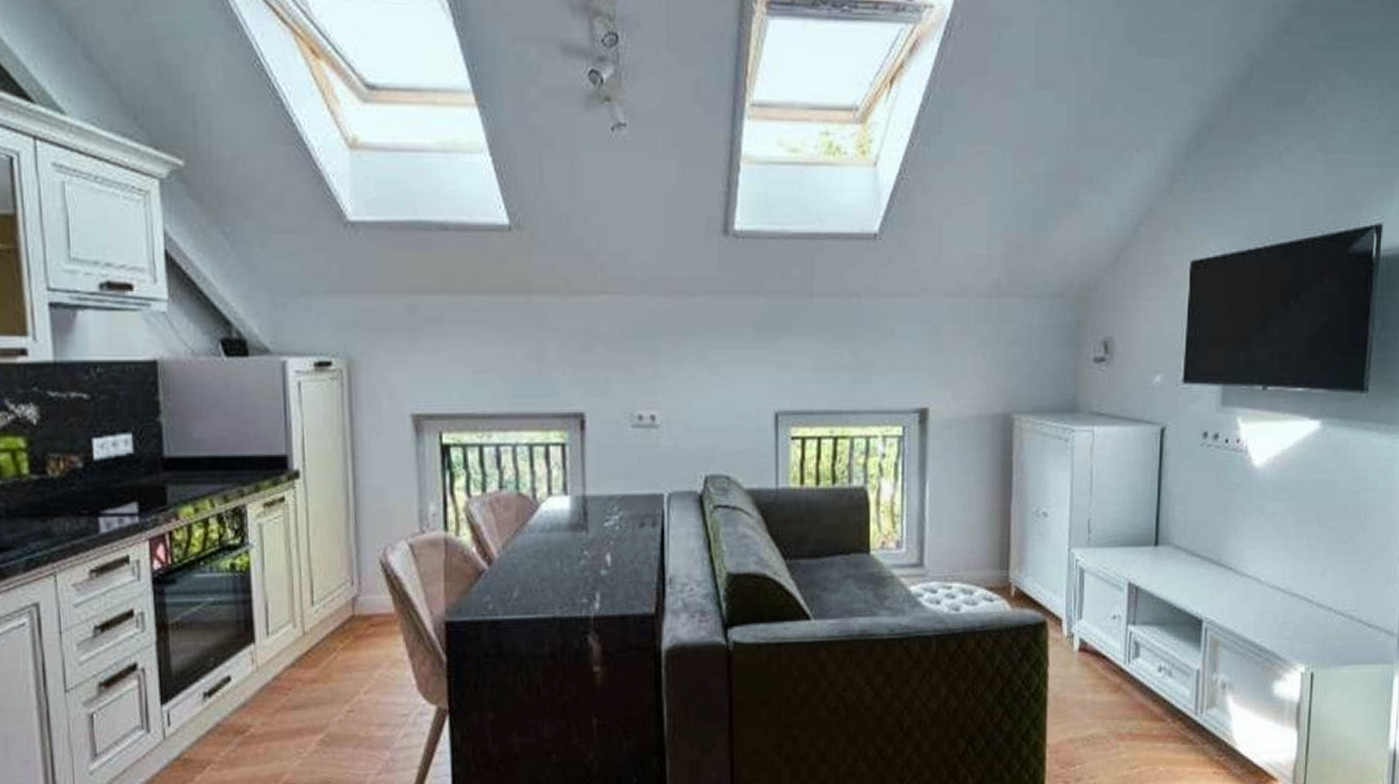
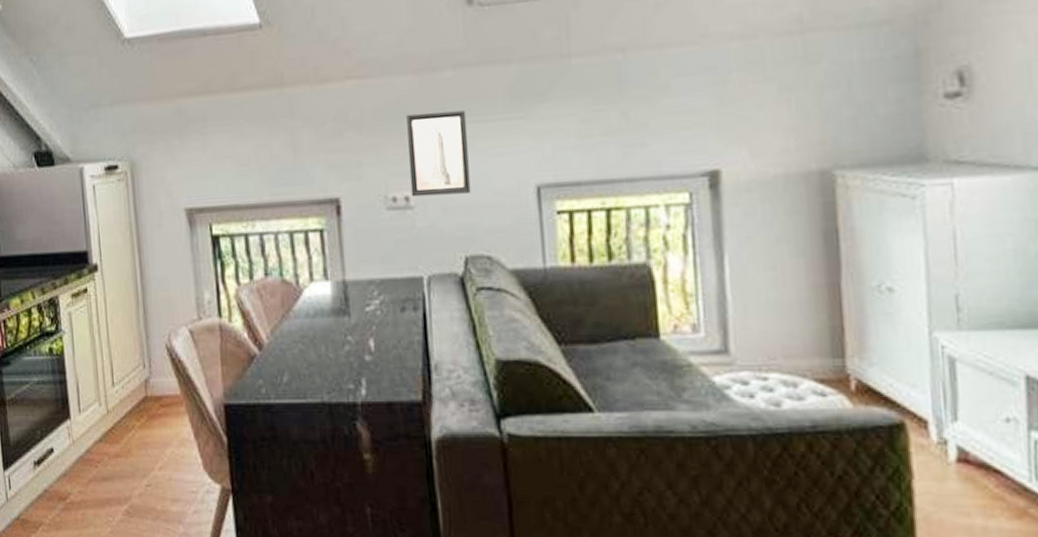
wall art: none [656,335,715,416] -> present [406,110,471,197]

